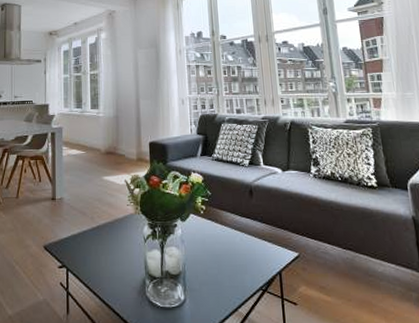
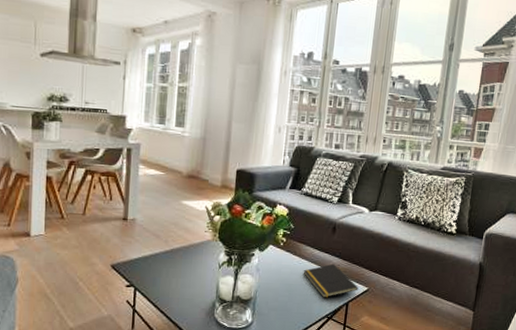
notepad: none [228,229,289,268] -> present [303,263,359,298]

